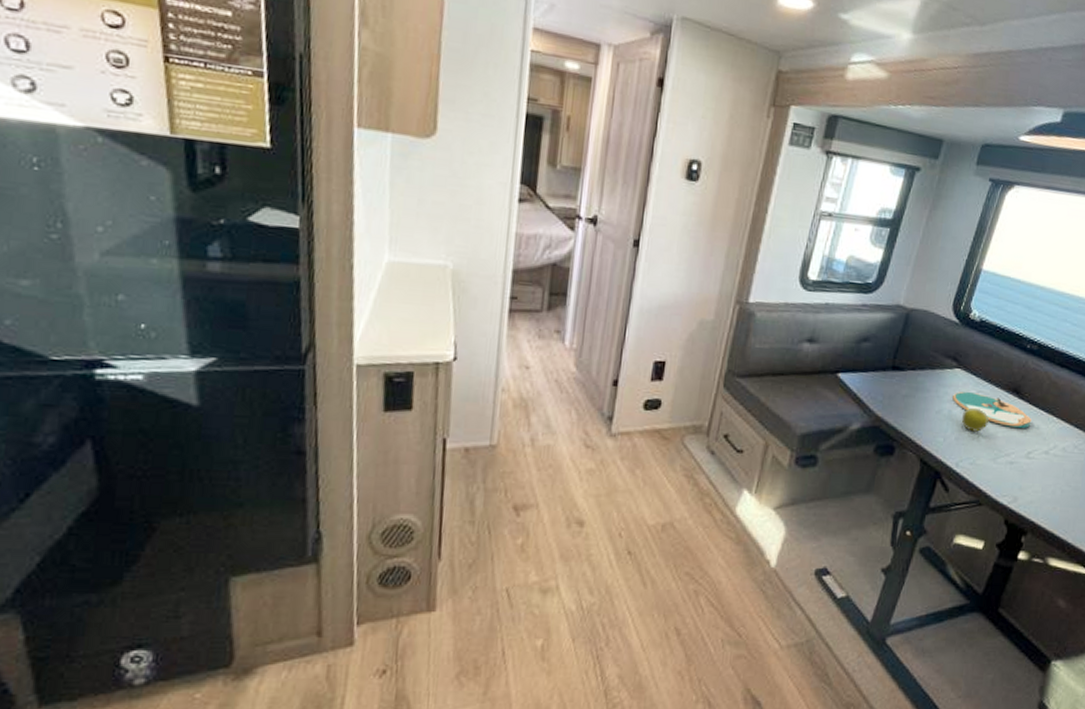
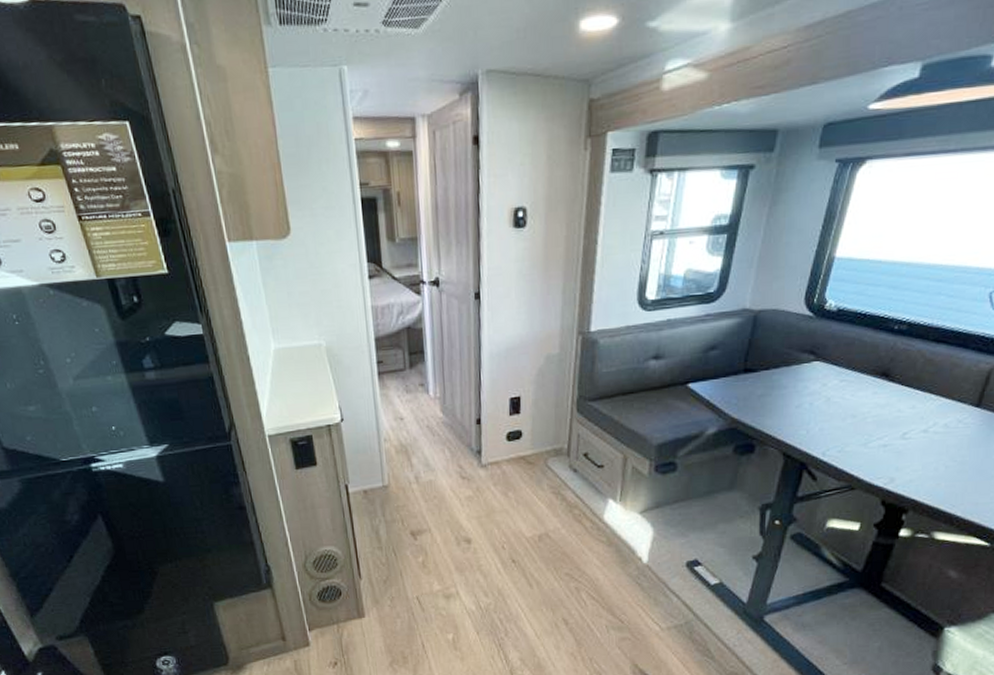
plate: present [952,392,1032,428] -> none [813,382,905,411]
fruit: present [961,407,989,433] -> none [824,397,855,422]

